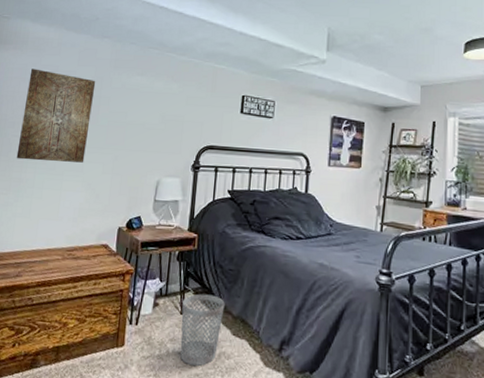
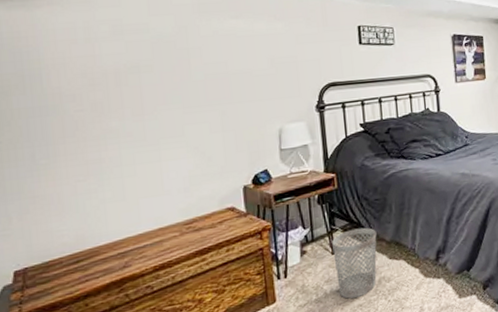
wall art: present [16,68,96,163] -> none [82,26,184,137]

